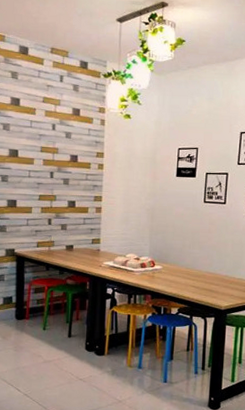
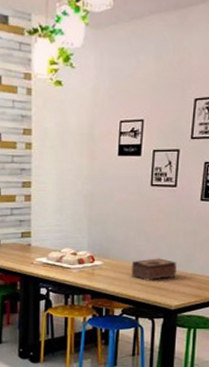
tissue box: none [186,264,226,284] -> present [131,258,177,281]

